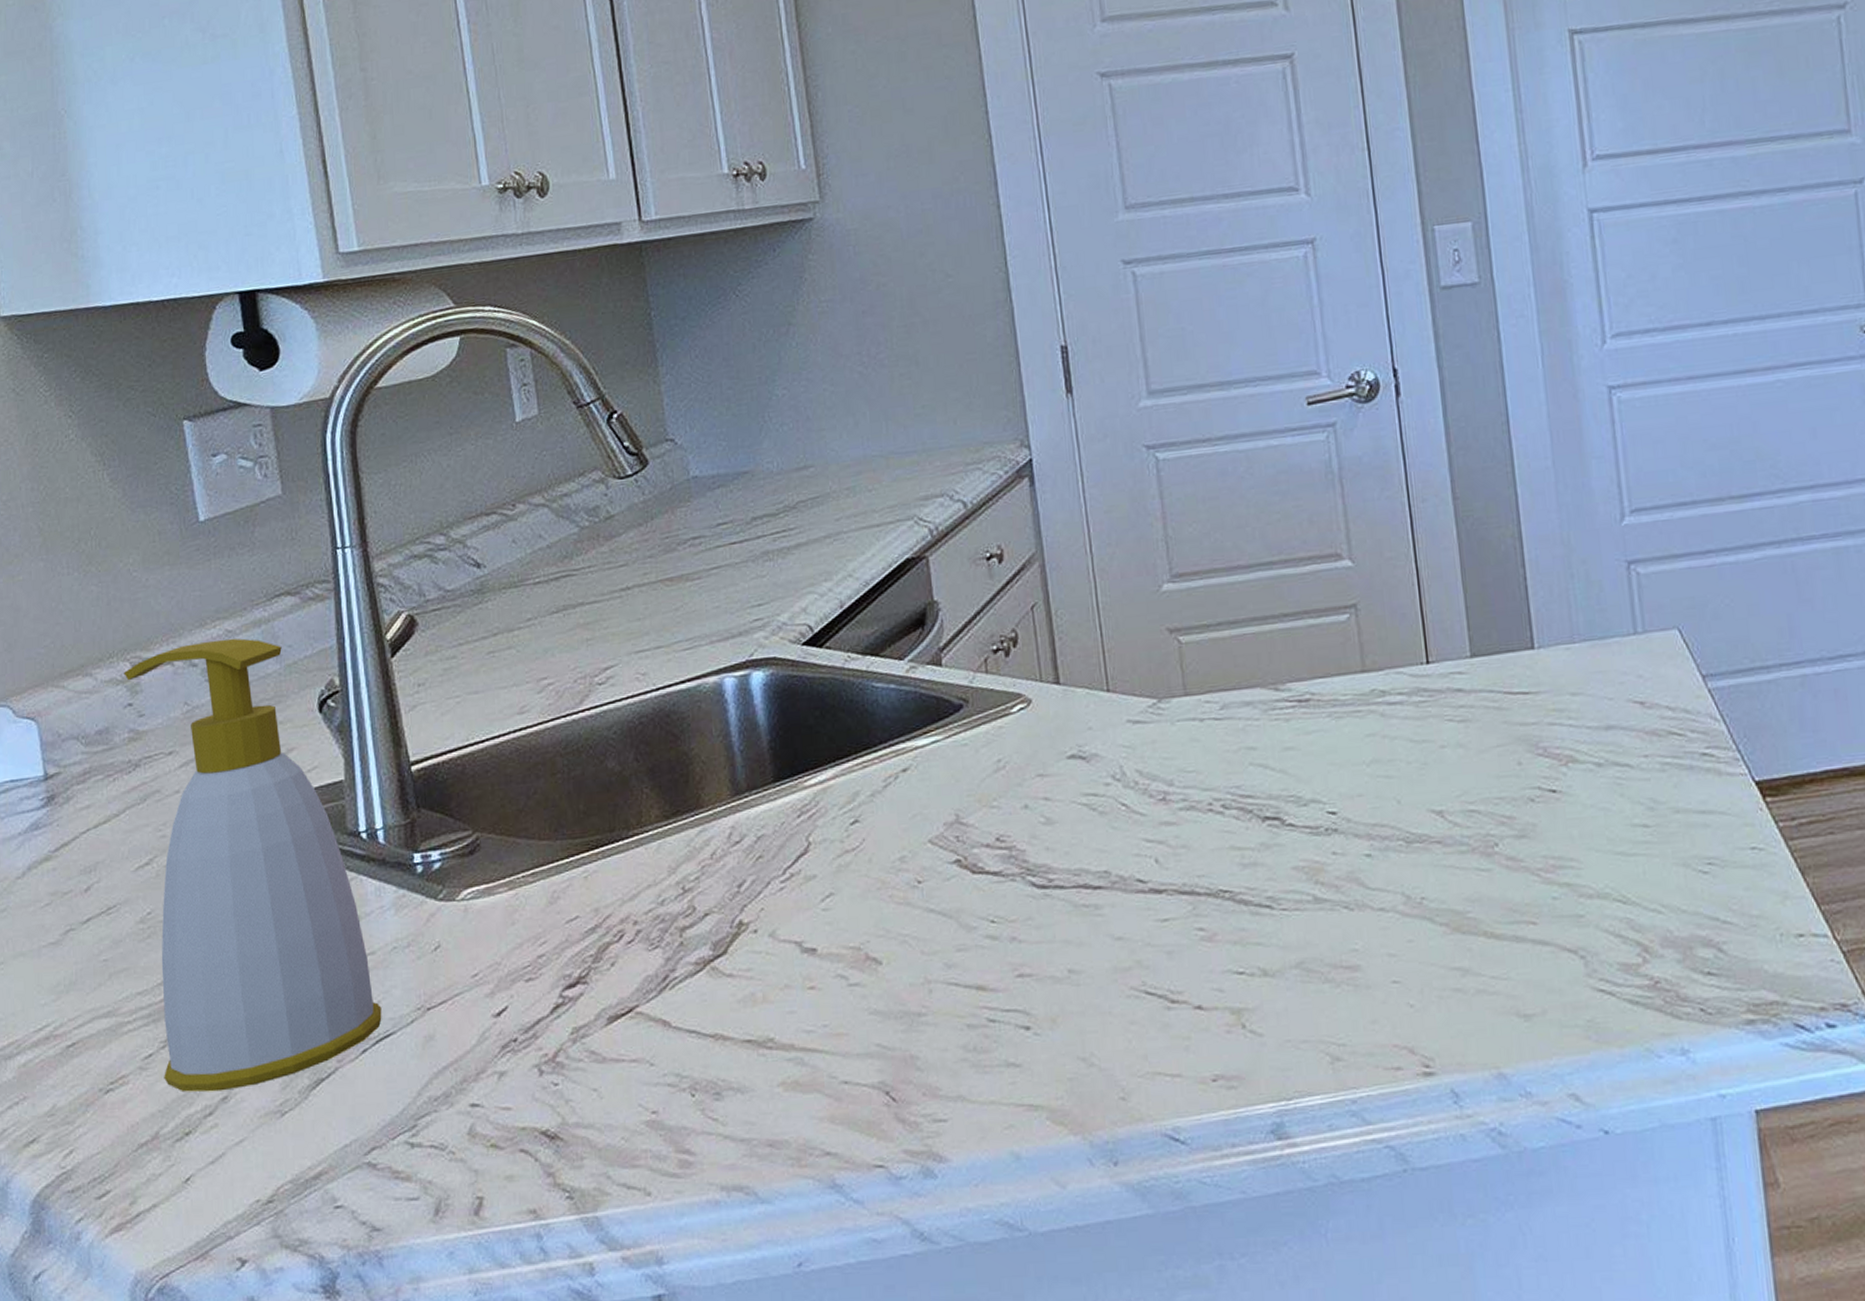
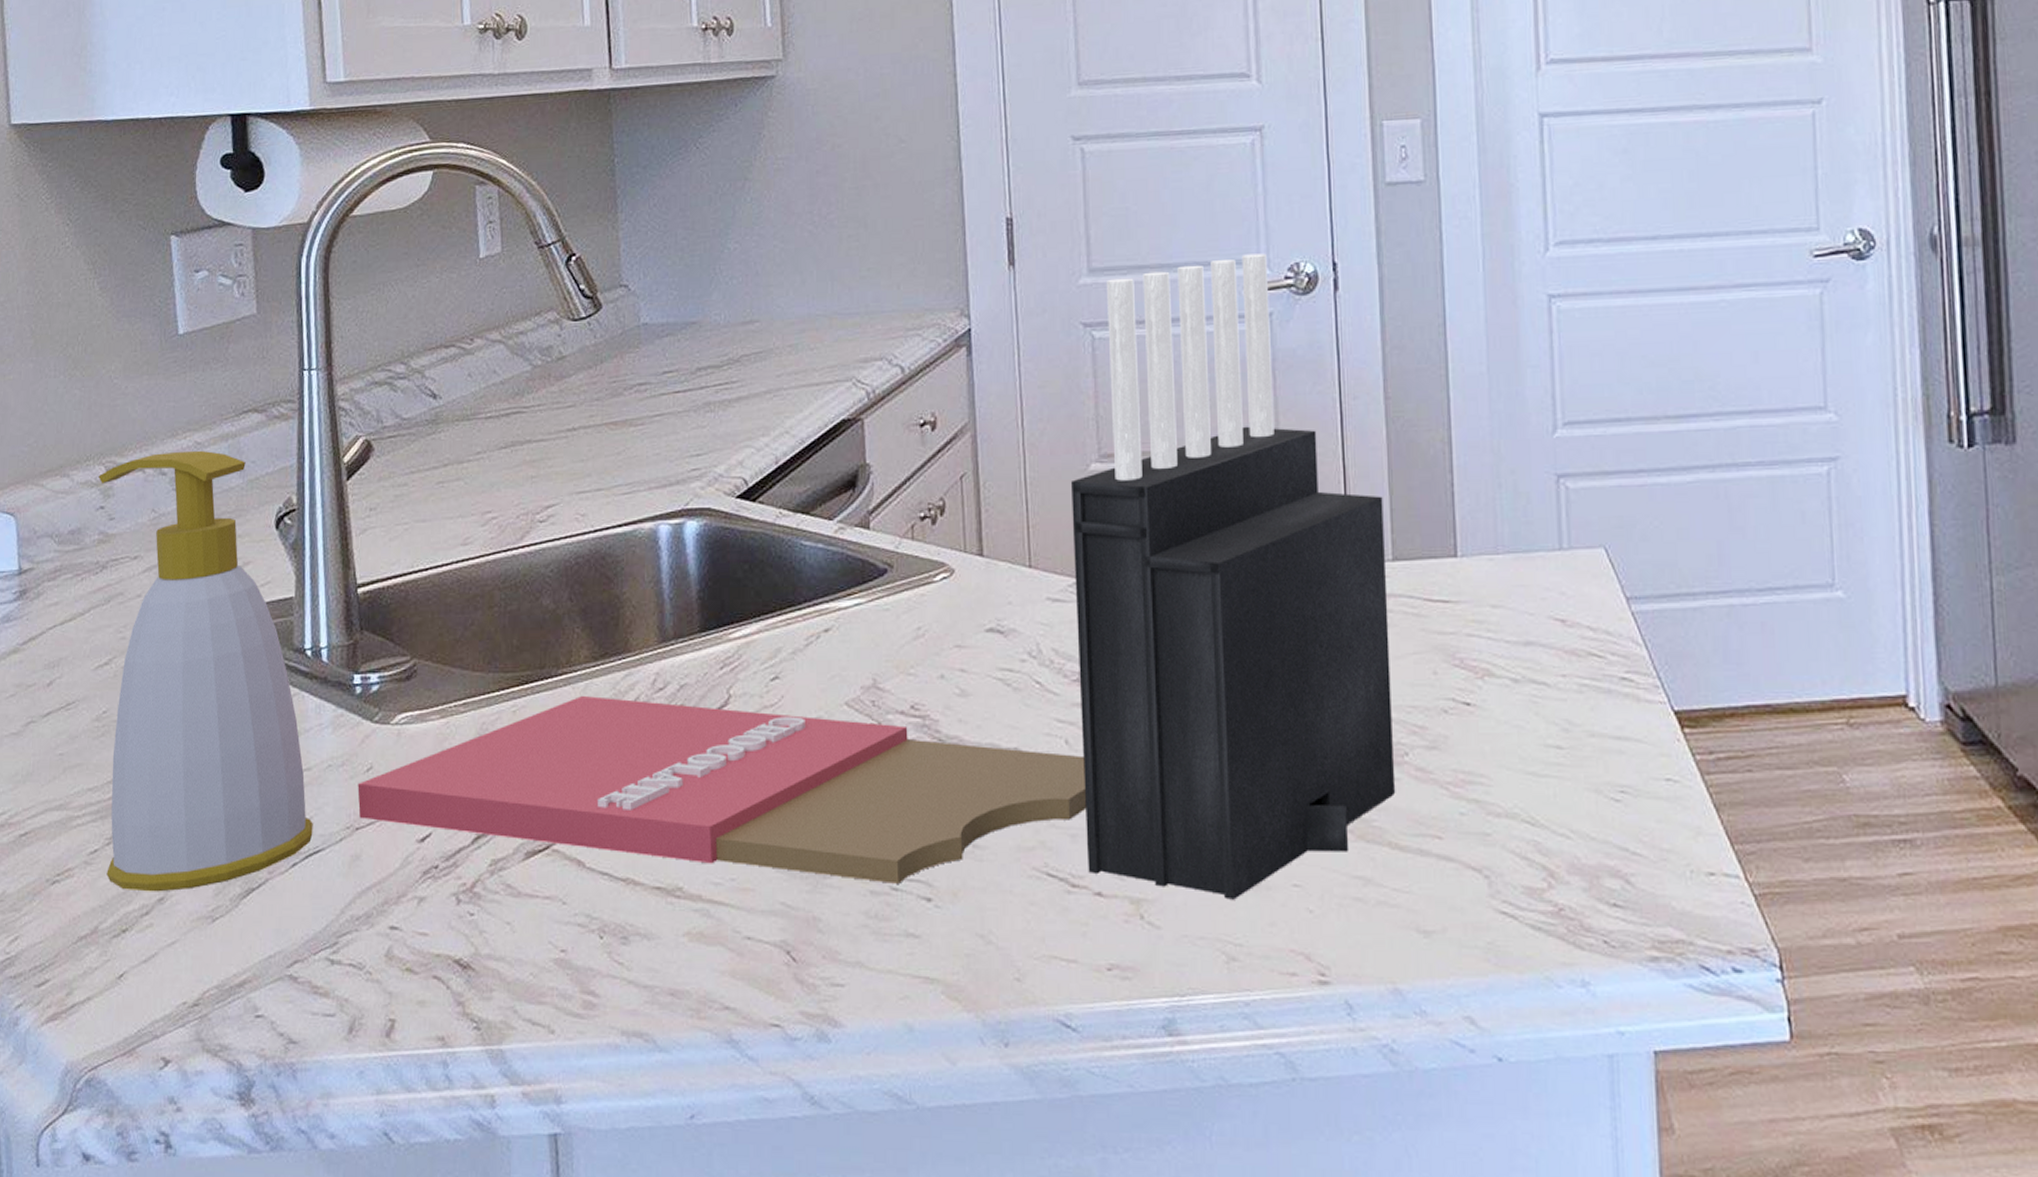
cutting board: none [426,855,1182,1016] -> present [357,695,1087,884]
knife block: none [1143,364,1488,1002] -> present [1070,253,1396,900]

